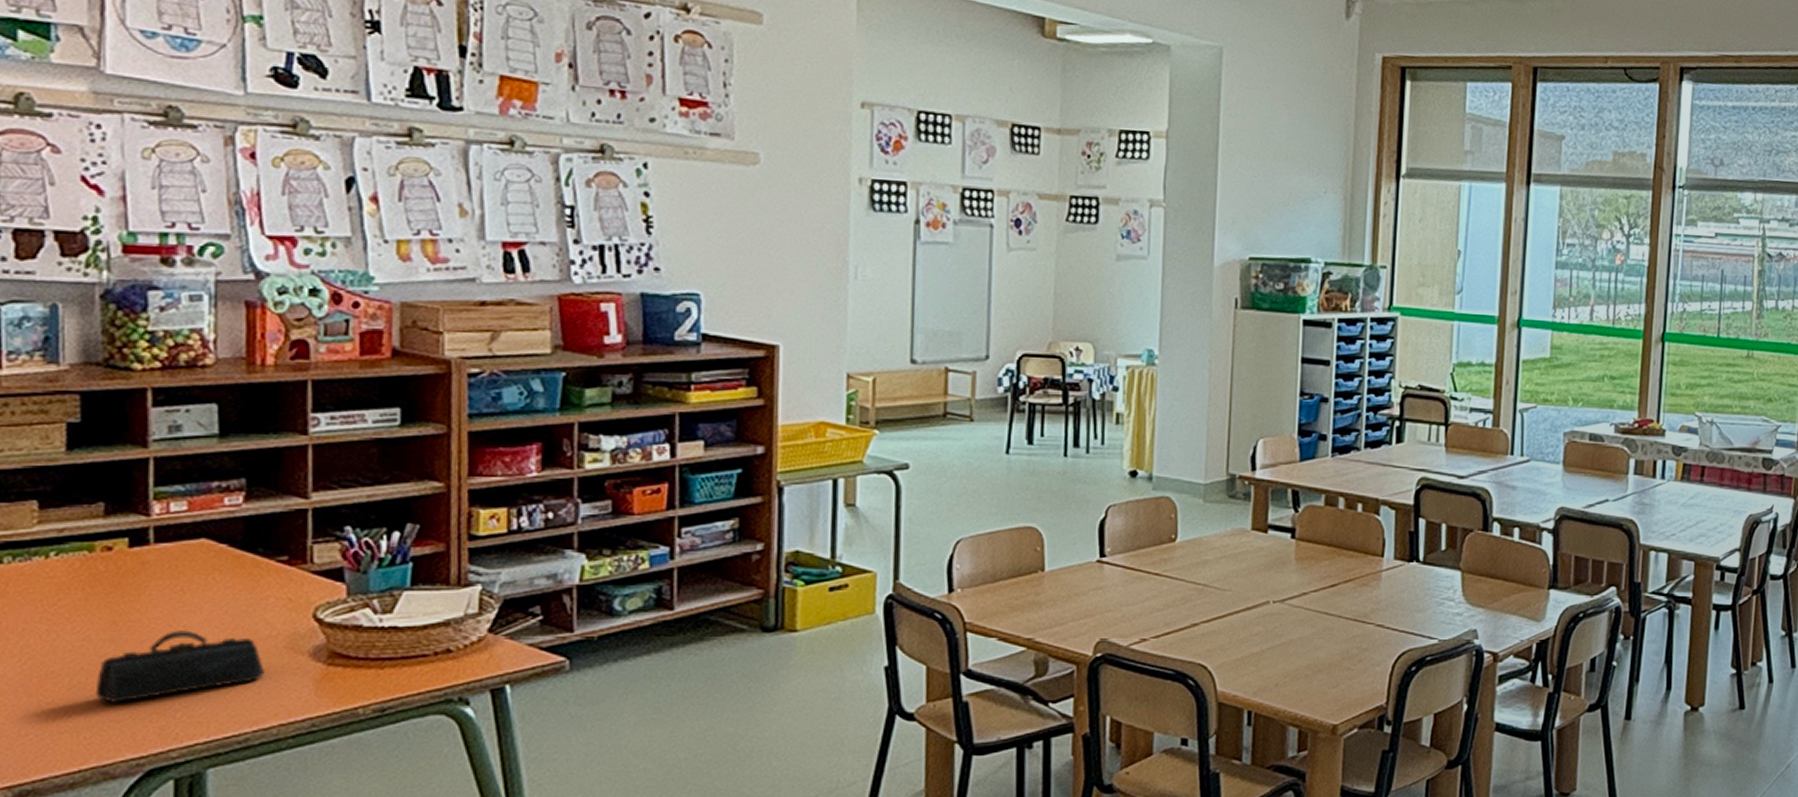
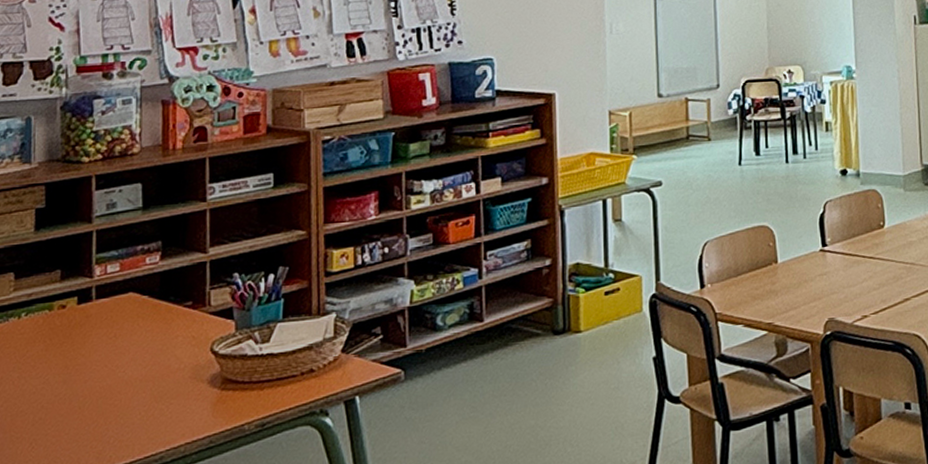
pencil case: present [95,630,266,703] -> none [51,369,176,434]

